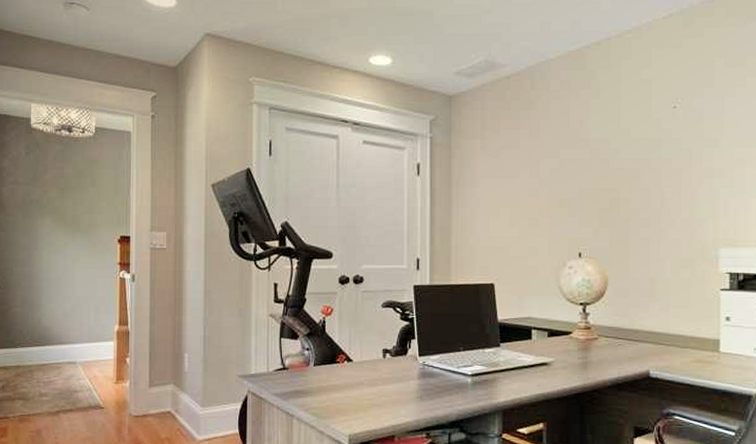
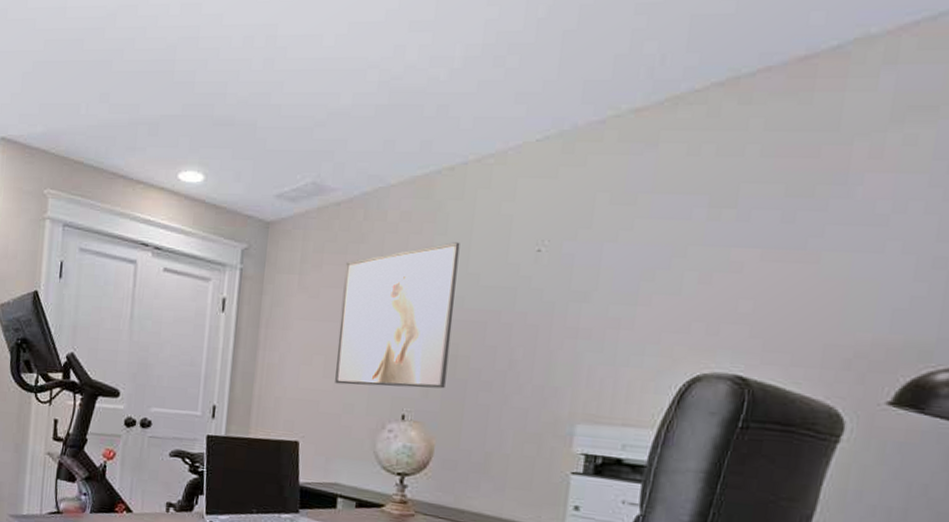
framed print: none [519,104,612,231] -> present [335,242,460,389]

